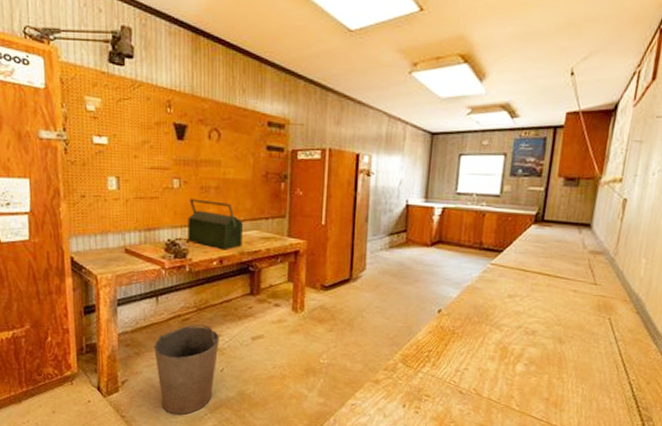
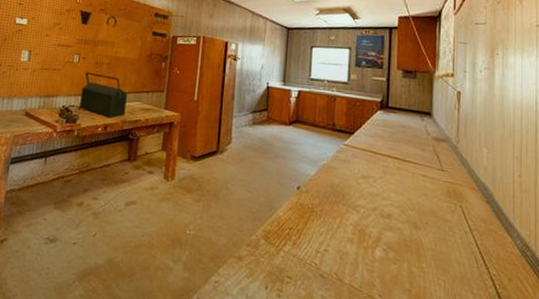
bucket: present [154,324,219,415] -> none [34,186,96,281]

